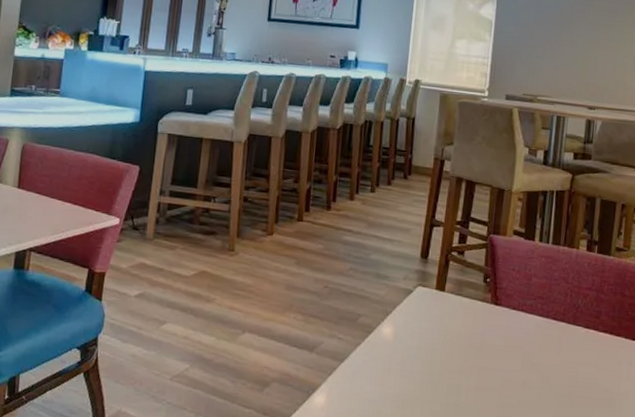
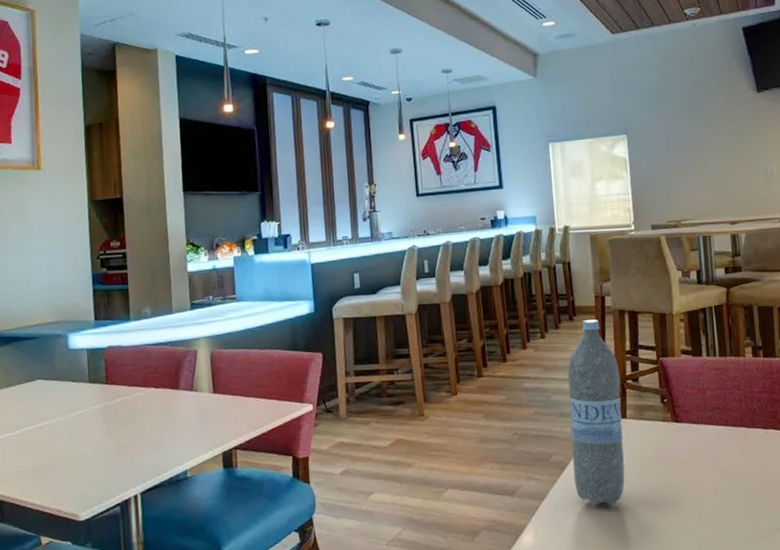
water bottle: none [378,181,446,379] -> present [567,319,625,505]

